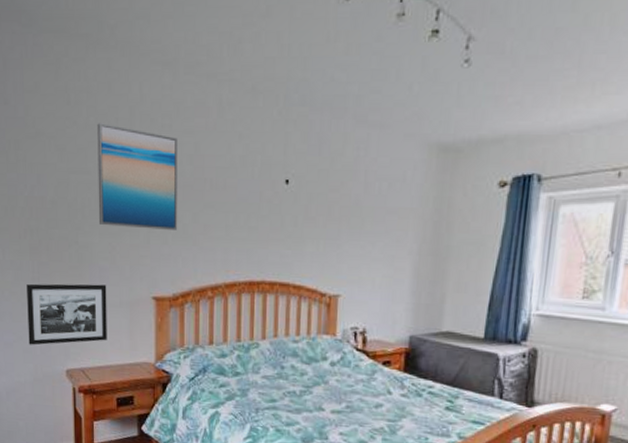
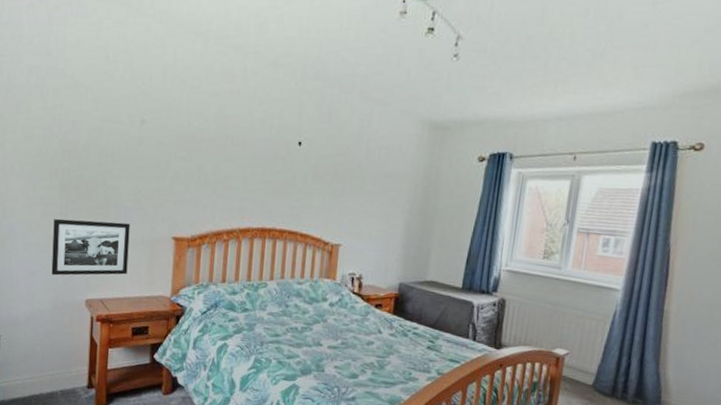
wall art: present [97,123,178,230] -> none [127,80,205,179]

